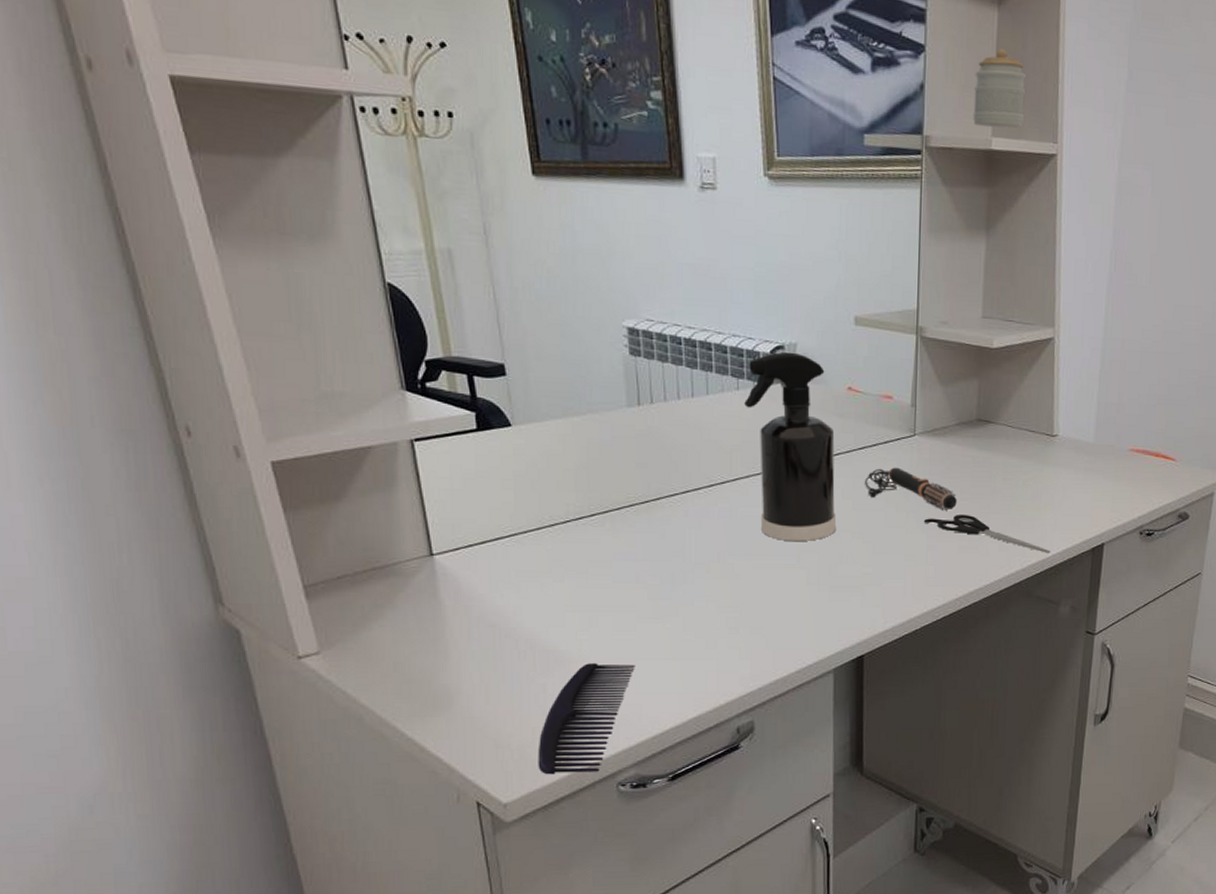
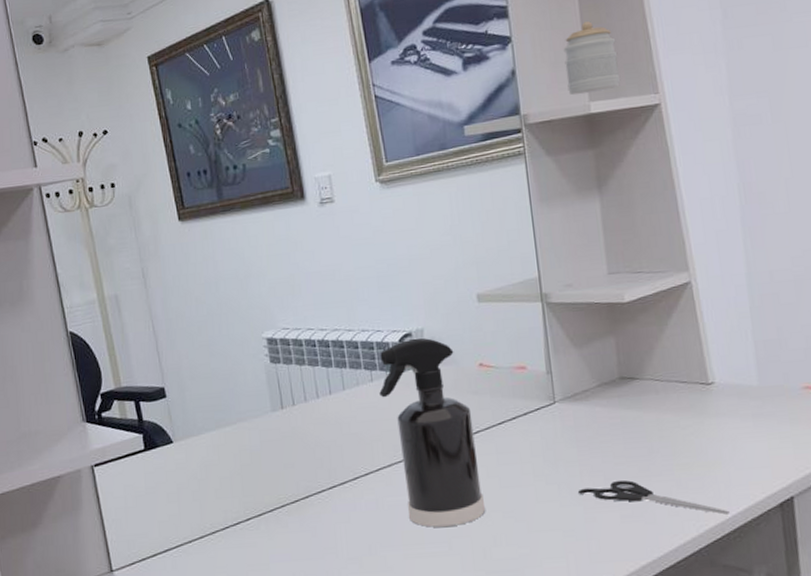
hair brush: present [865,467,957,512] -> none [509,438,612,480]

